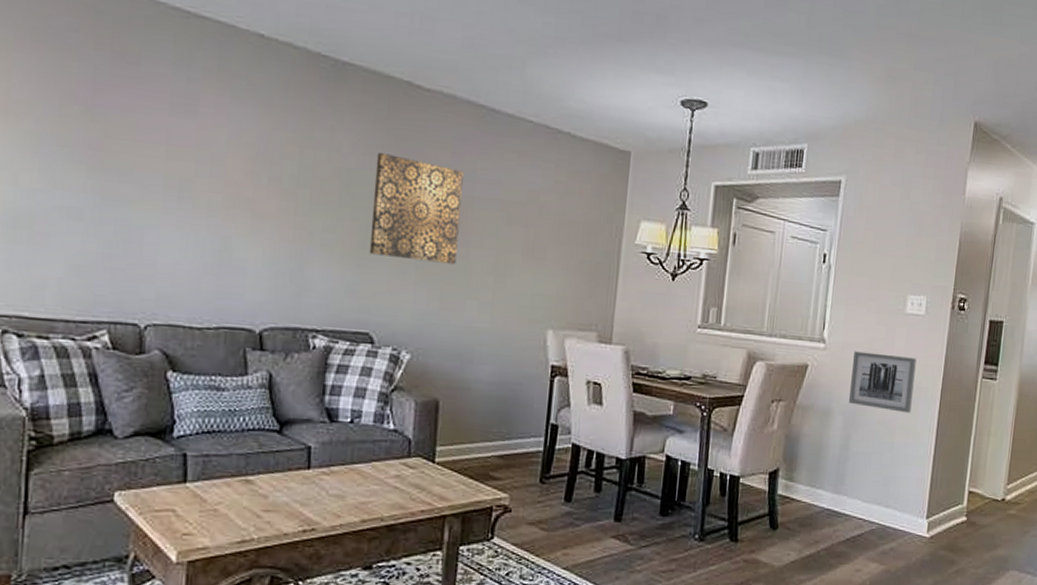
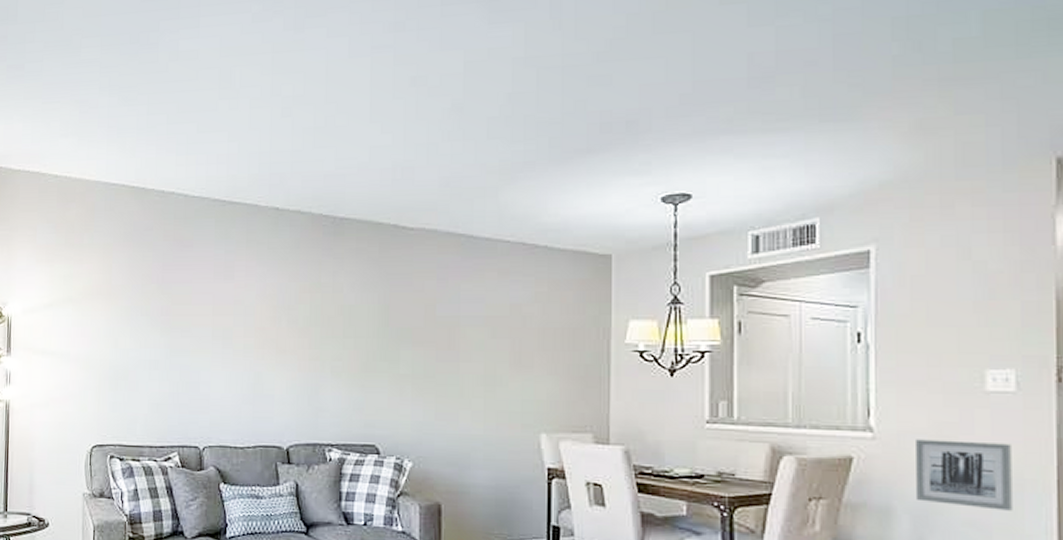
wall art: present [369,153,464,264] -> none [371,288,448,379]

